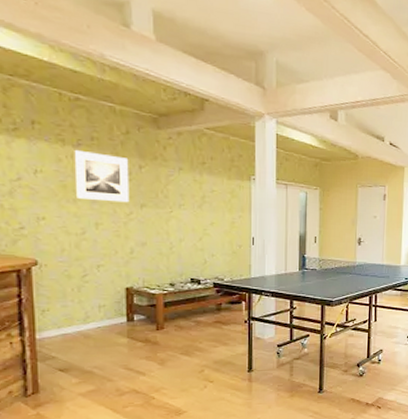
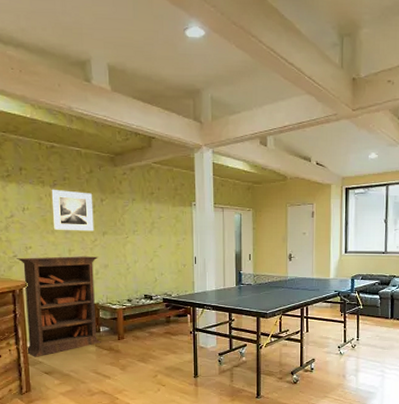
bookcase: none [24,230,136,351] -> present [17,256,102,357]

